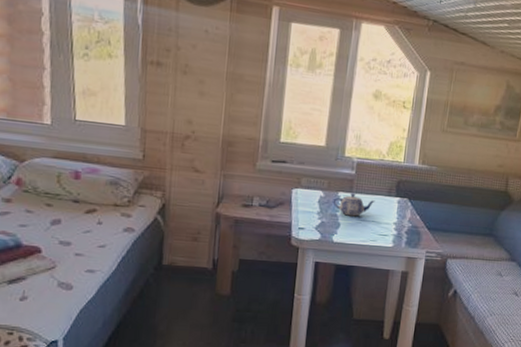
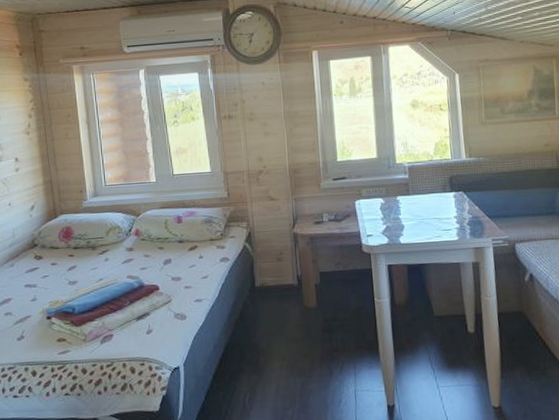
teapot: present [332,193,375,217] -> none [393,195,433,217]

